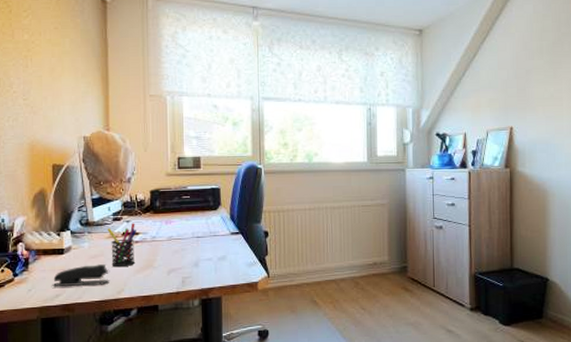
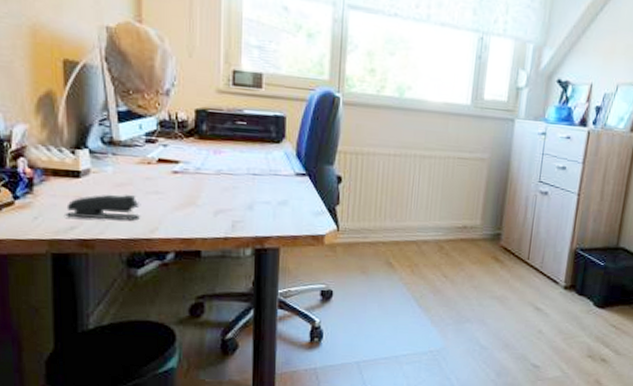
pen holder: present [107,223,137,267] -> none [137,148,177,201]

